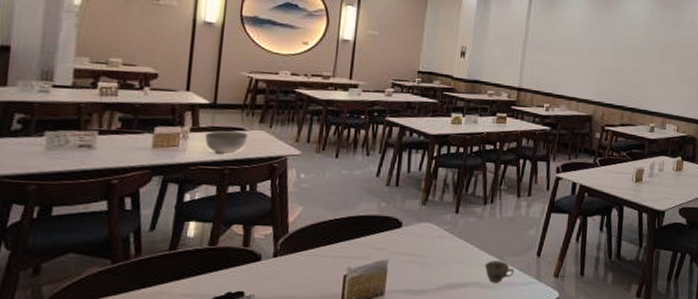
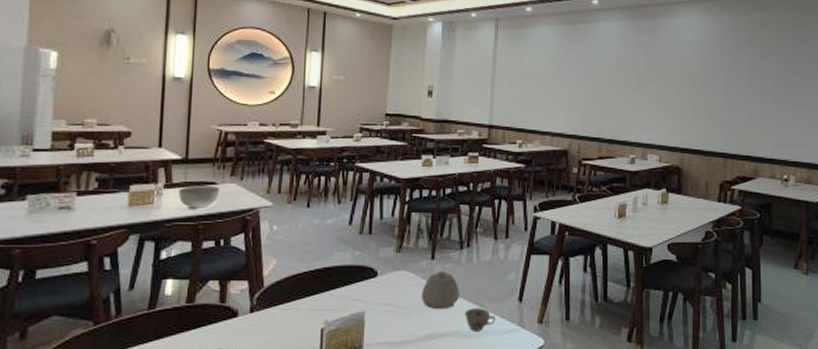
teapot: none [443,225,482,260] -> present [421,271,460,308]

